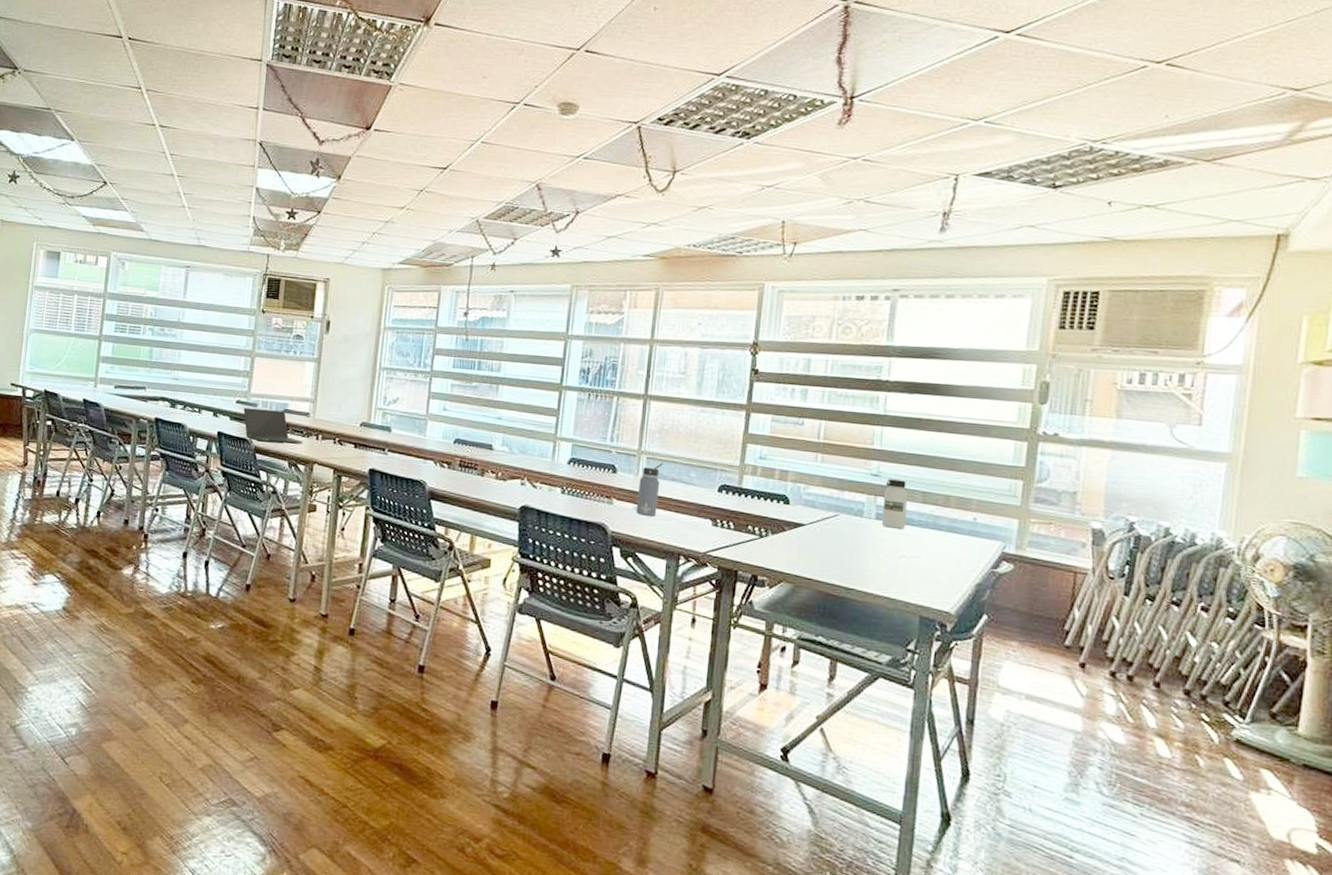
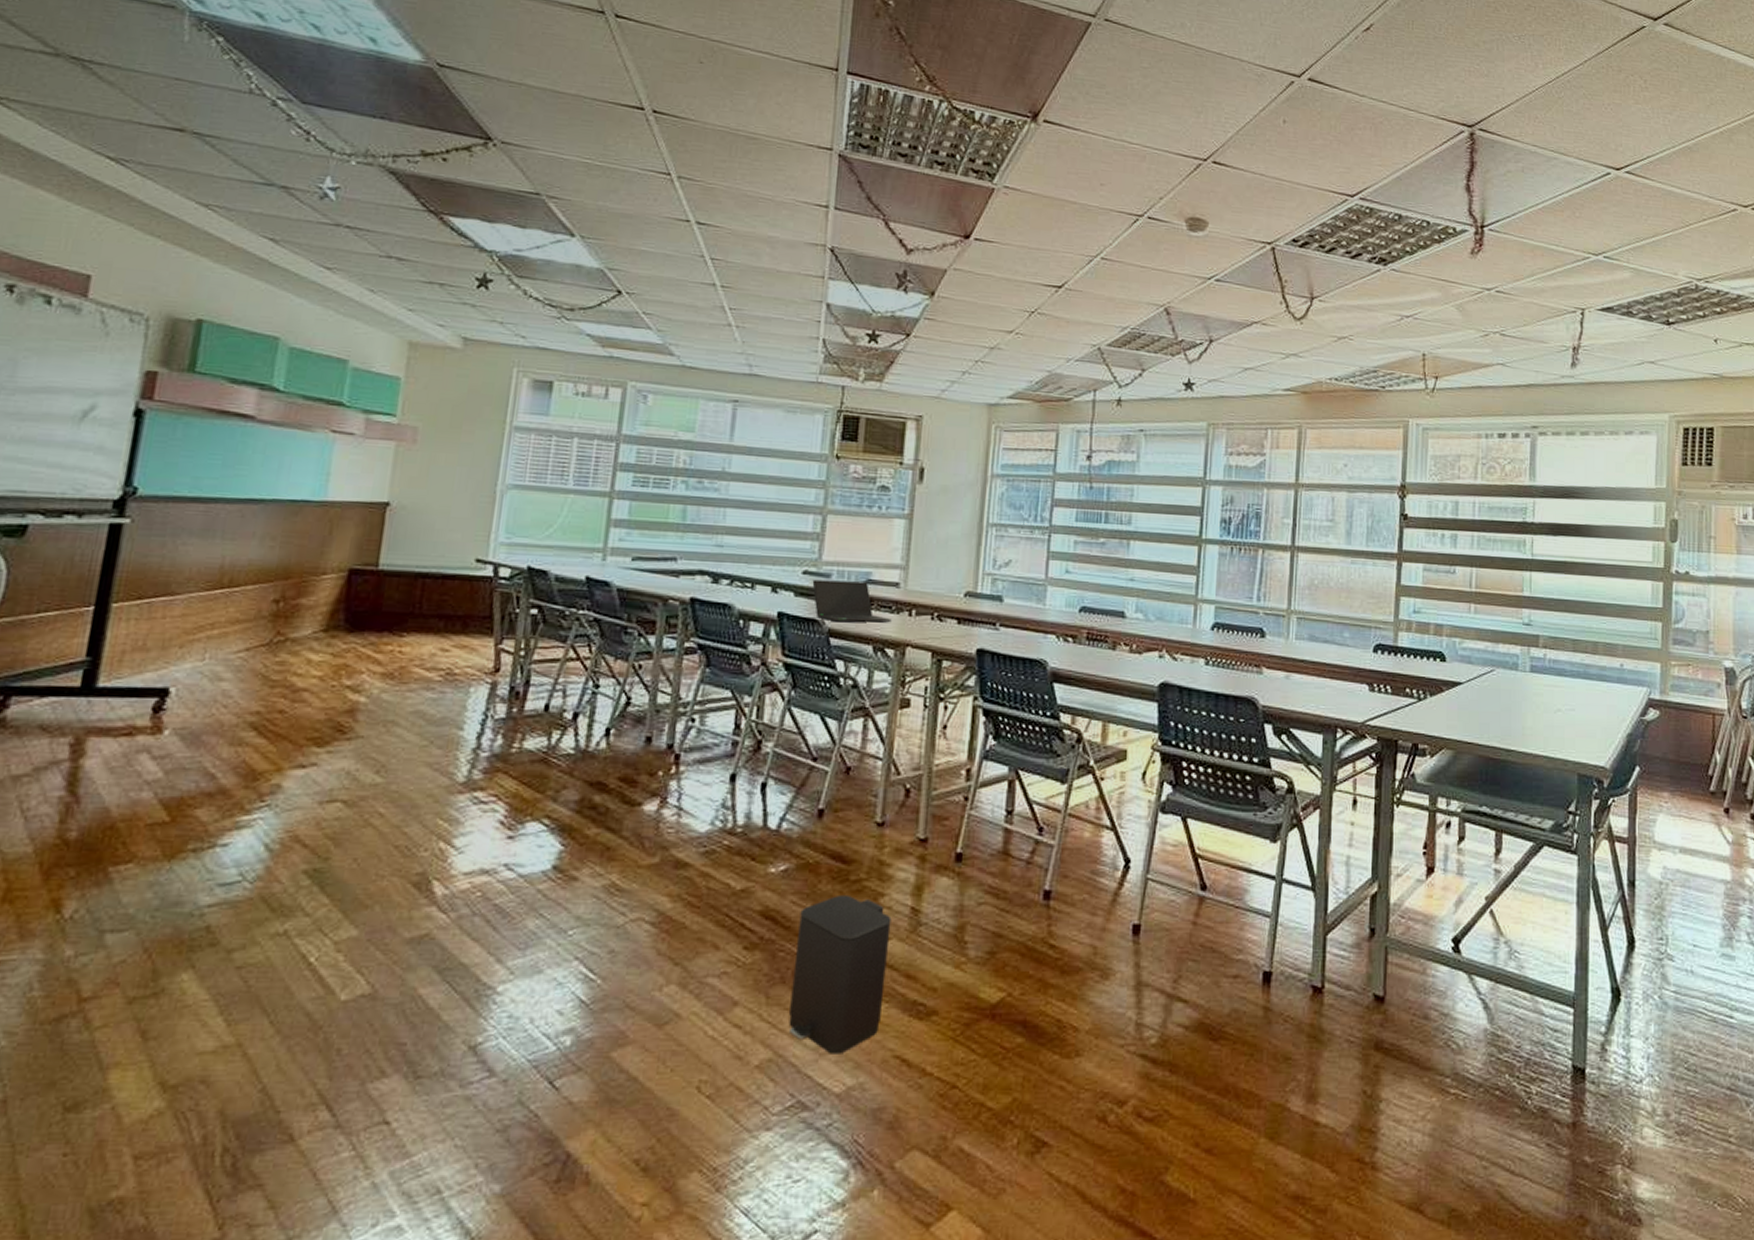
pedal bin: none [223,650,300,769] -> present [789,894,892,1054]
water bottle: present [636,462,663,518] -> none [1288,622,1315,686]
water bottle: present [882,479,908,529] -> none [1537,628,1559,681]

